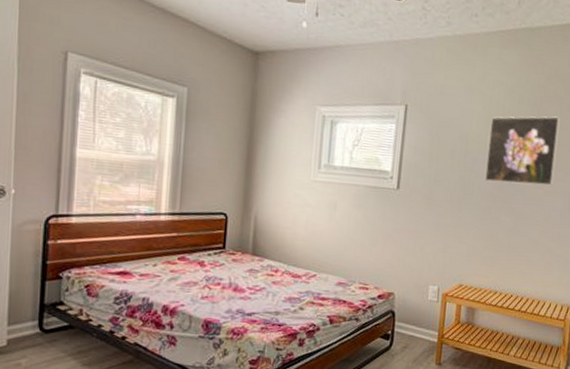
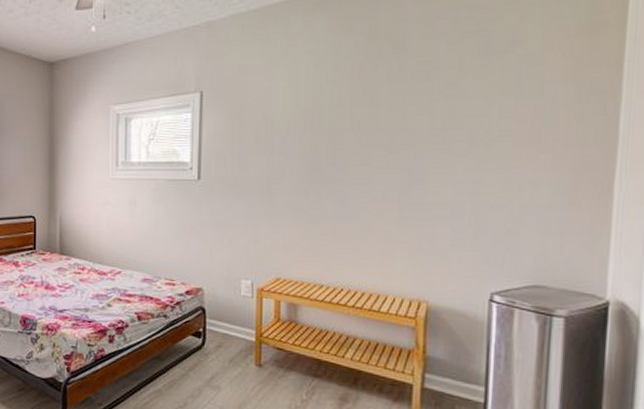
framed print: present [485,116,560,186] -> none [298,80,389,163]

